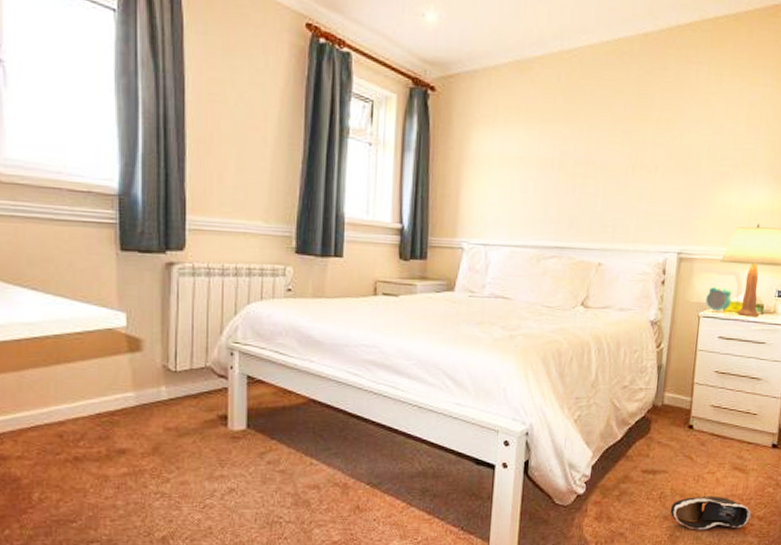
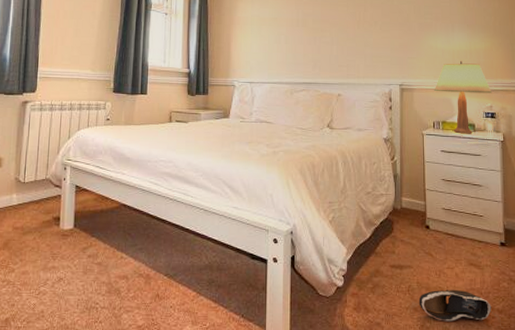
alarm clock: present [705,282,732,314] -> none [426,106,448,132]

